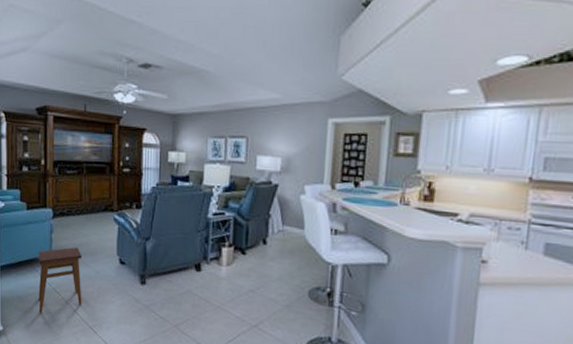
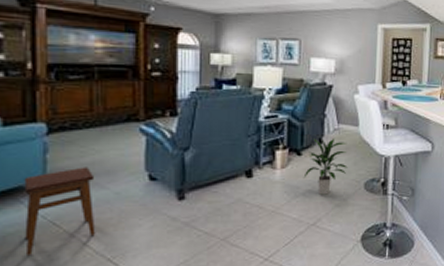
indoor plant: none [247,239,291,298] -> present [303,137,347,195]

